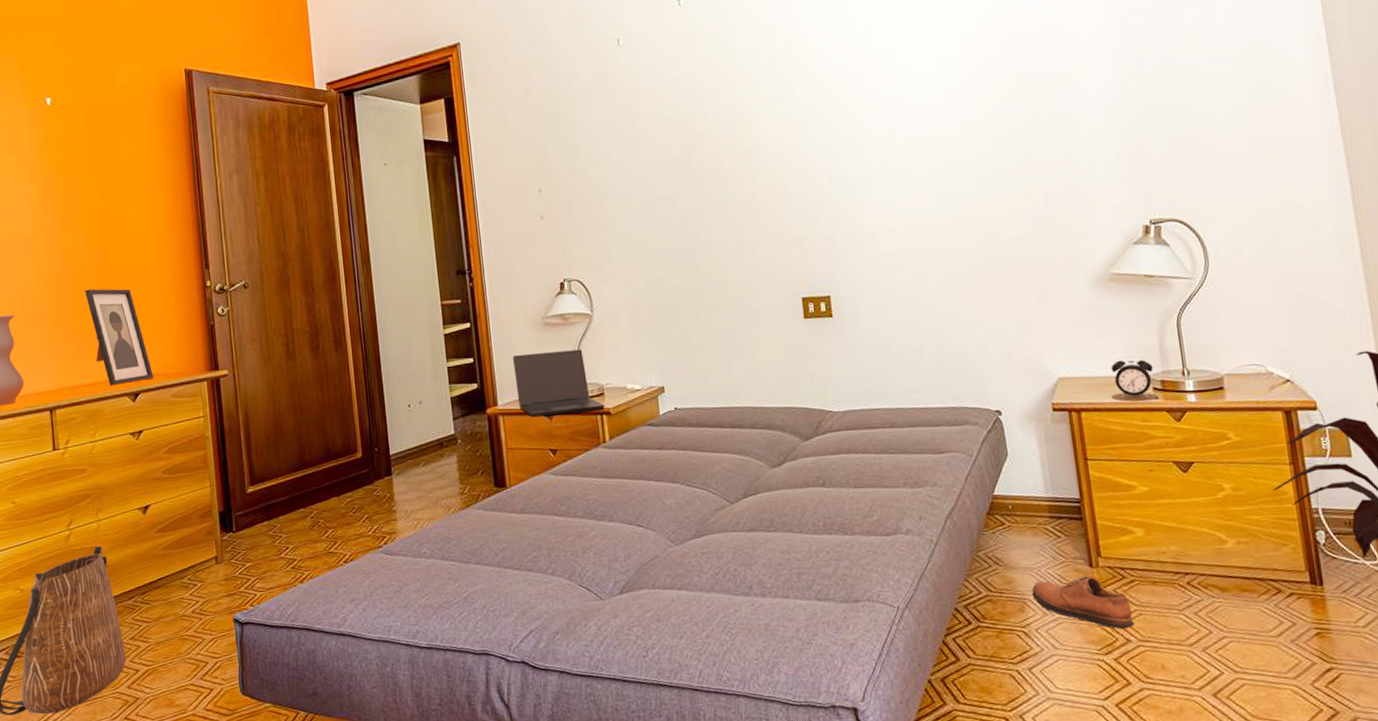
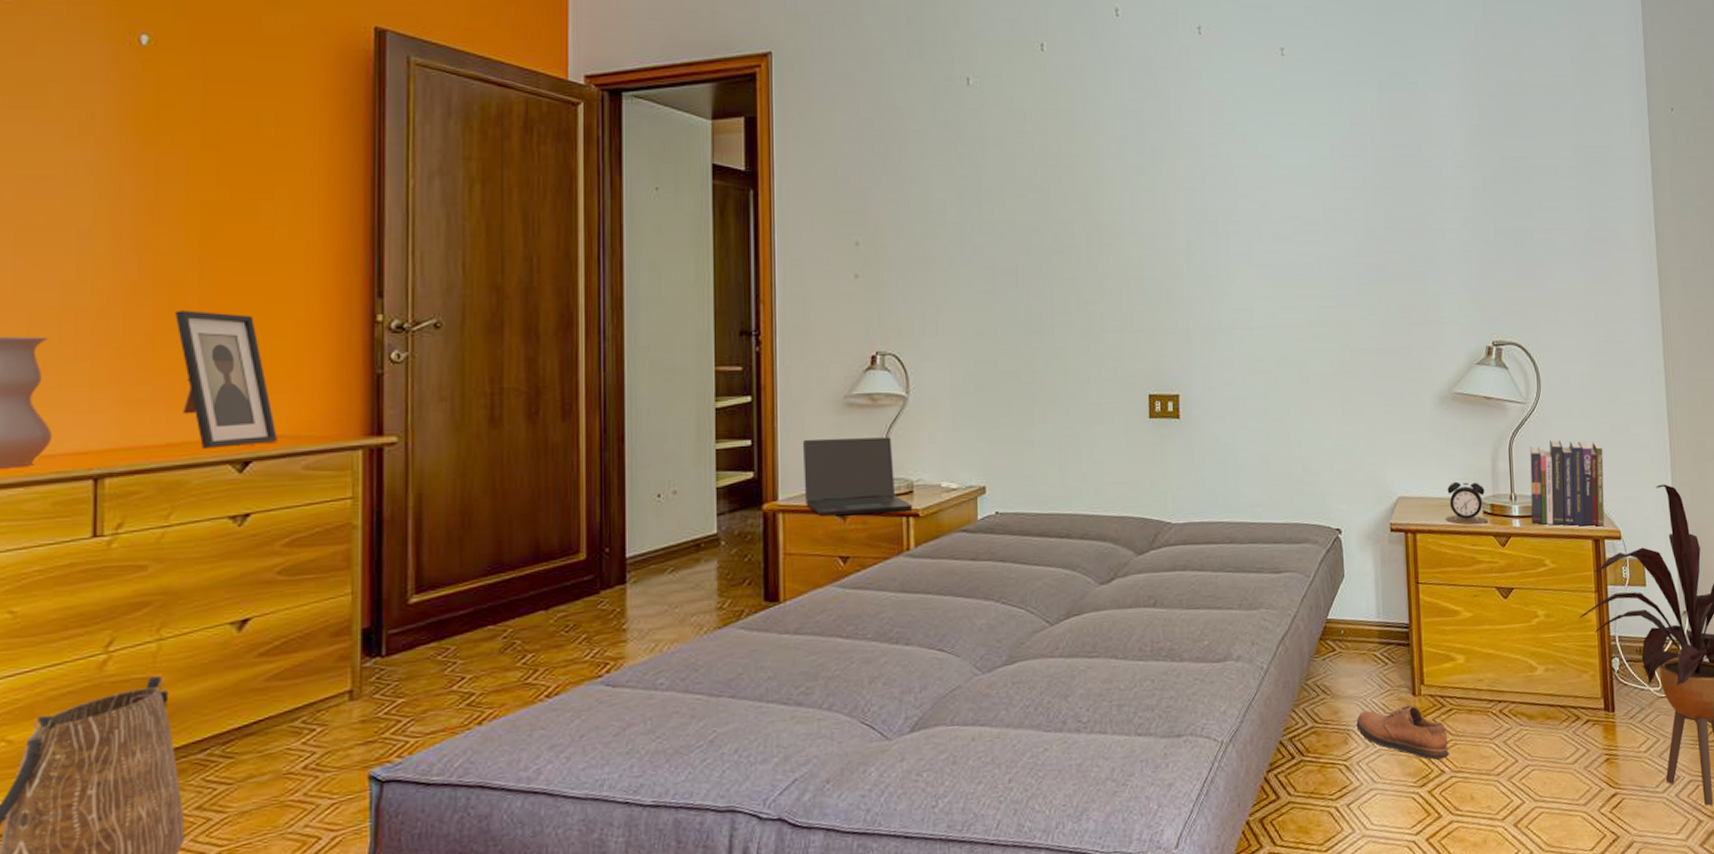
books: none [1200,311,1296,398] -> present [1529,440,1605,527]

